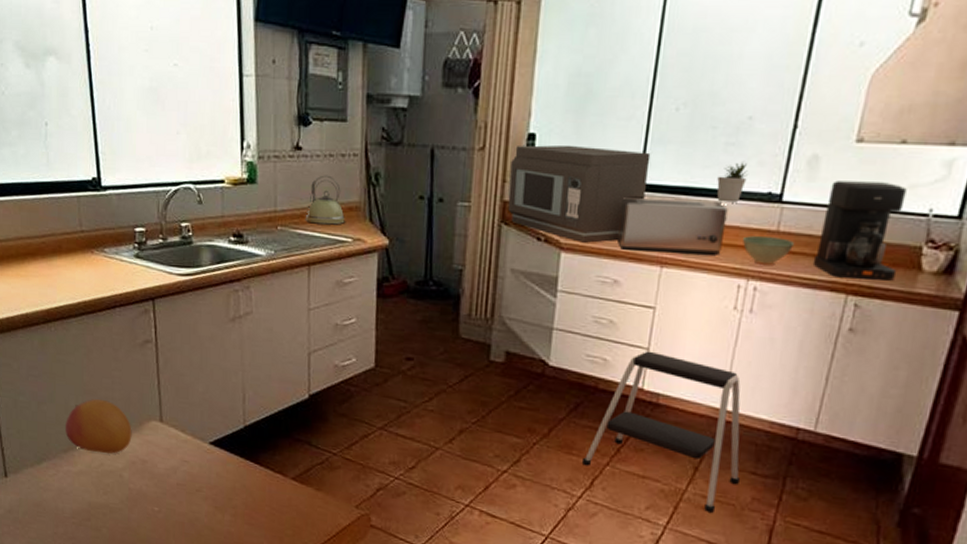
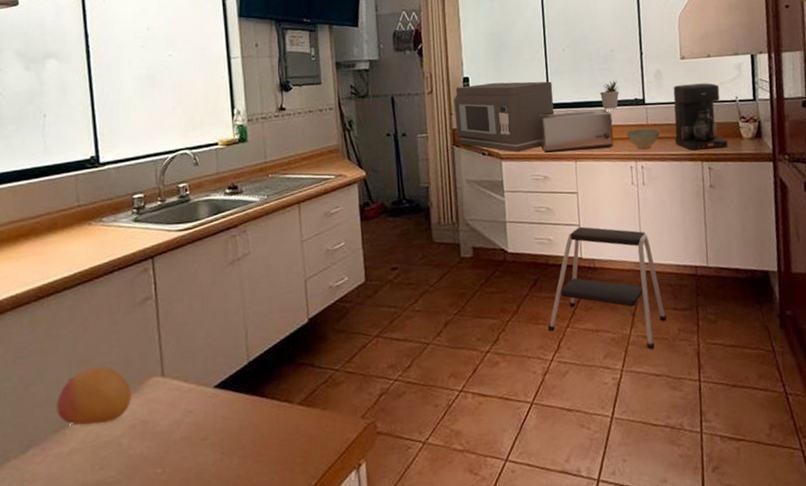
kettle: present [305,175,346,225] -> none [292,127,328,168]

